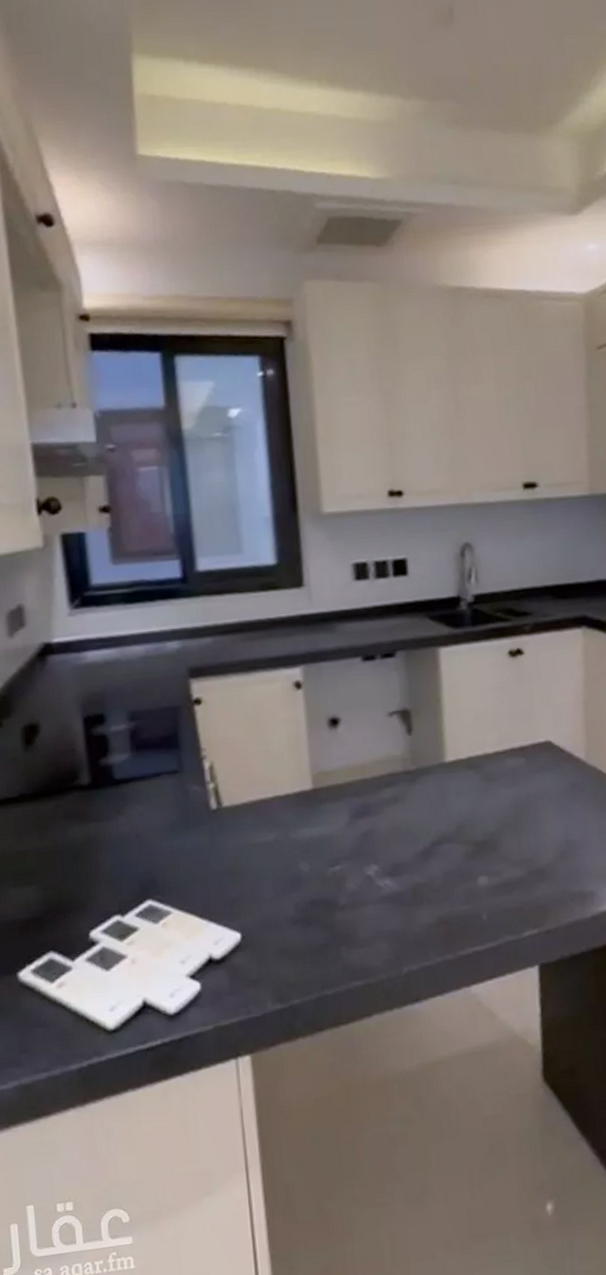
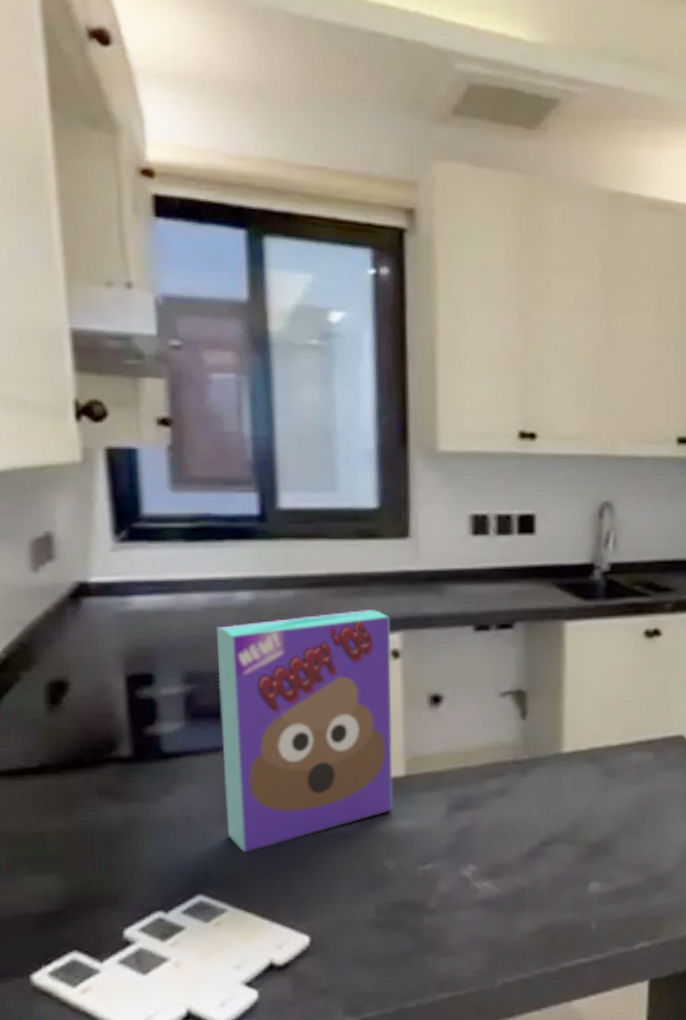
cereal box: none [152,649,304,862] -> present [216,610,393,853]

